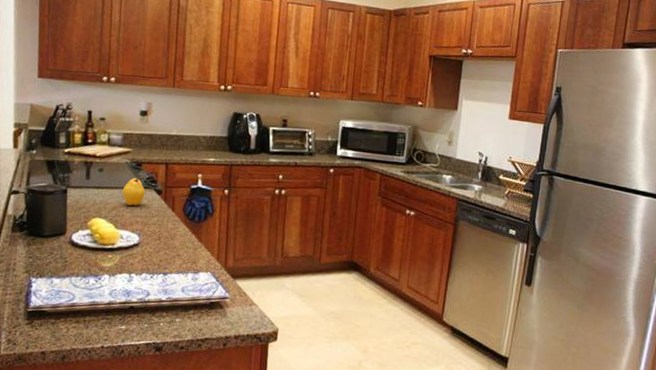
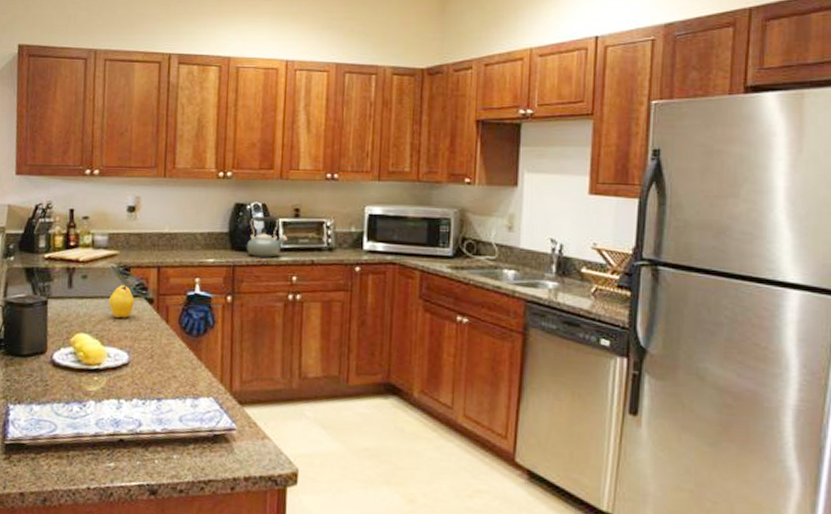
kettle: none [241,124,277,159] -> present [246,216,288,258]

